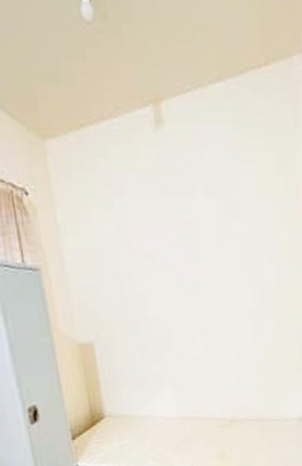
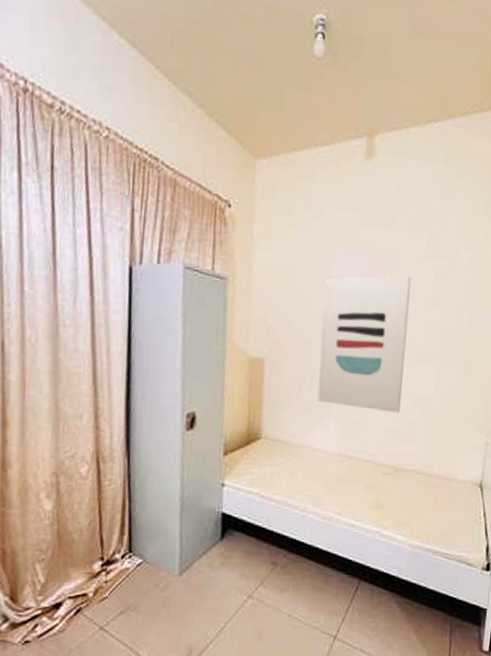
wall art: none [137,242,228,374] -> present [317,276,412,413]

